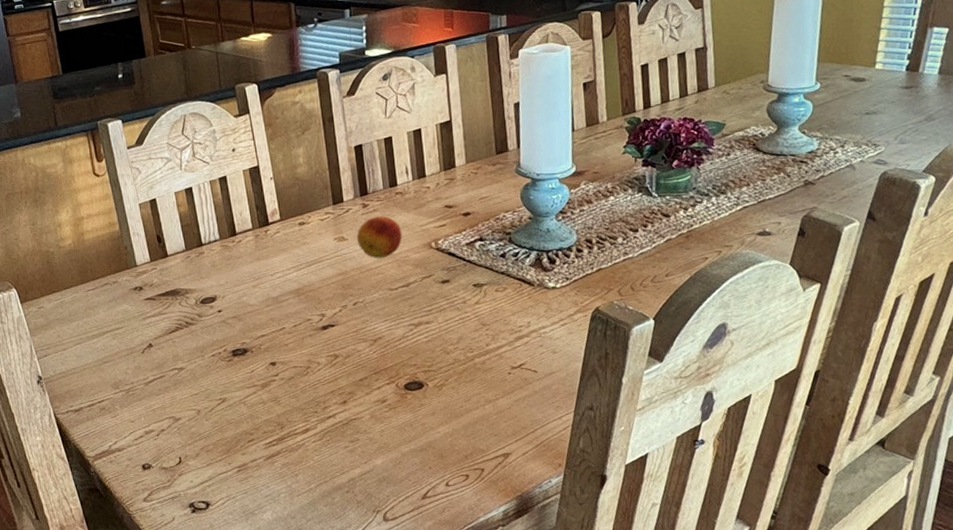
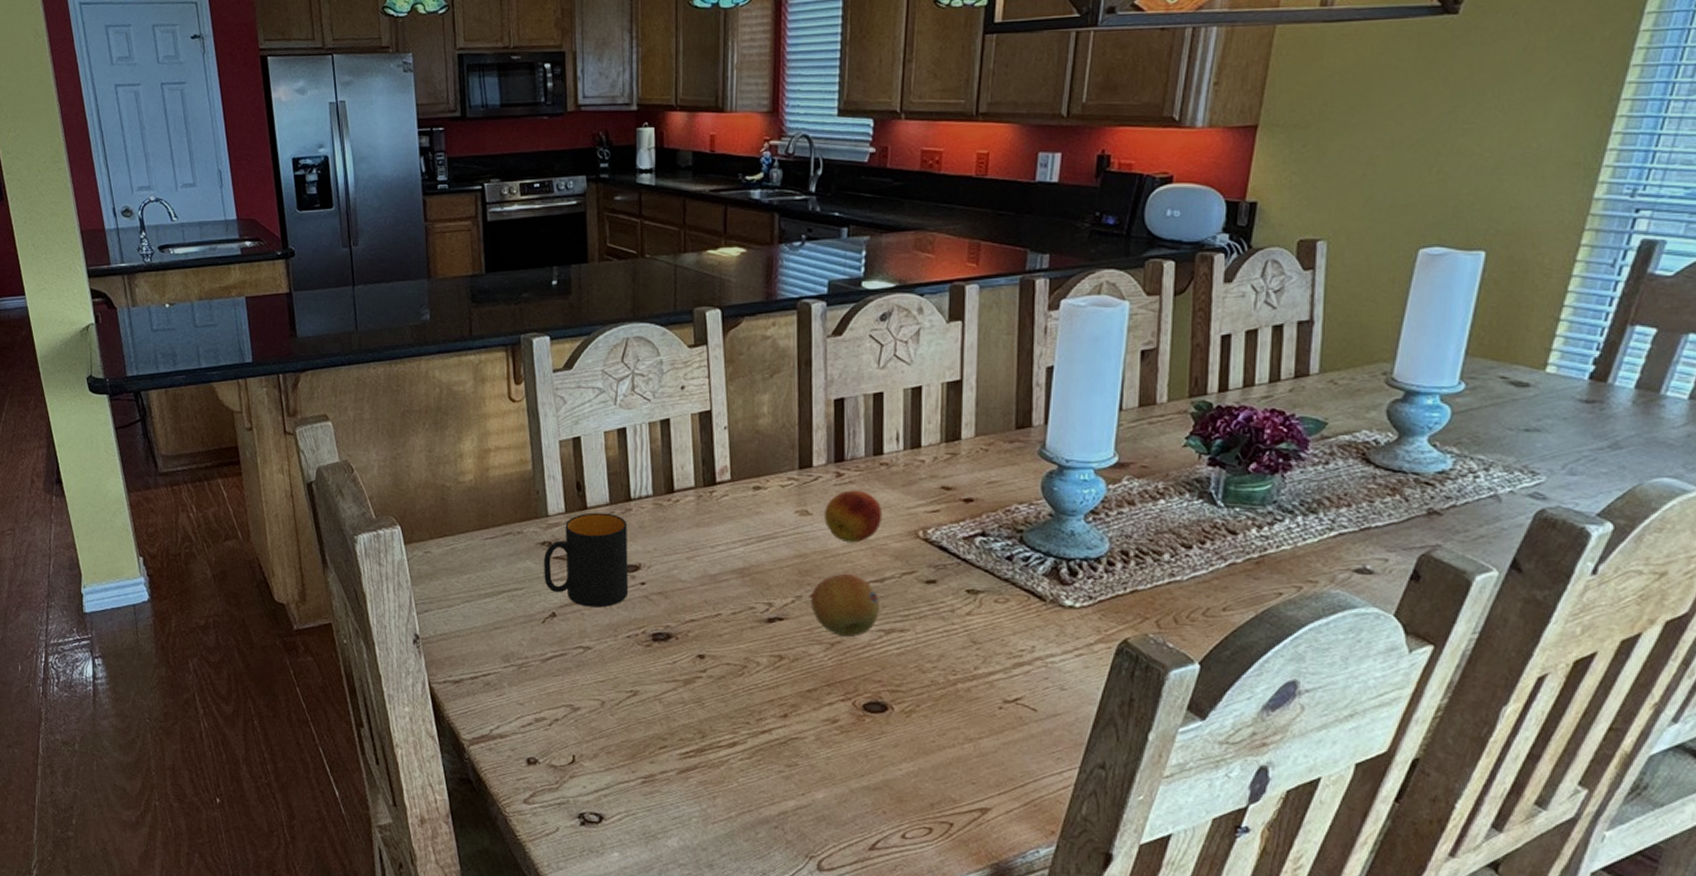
mug: none [137,257,209,336] -> present [543,512,629,608]
fruit: none [354,283,409,334] -> present [811,573,879,638]

